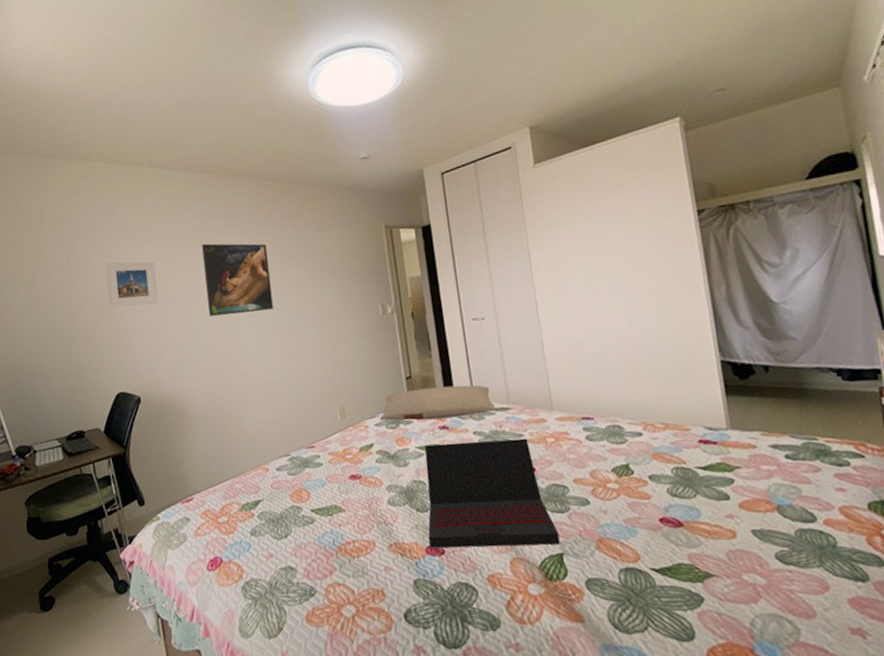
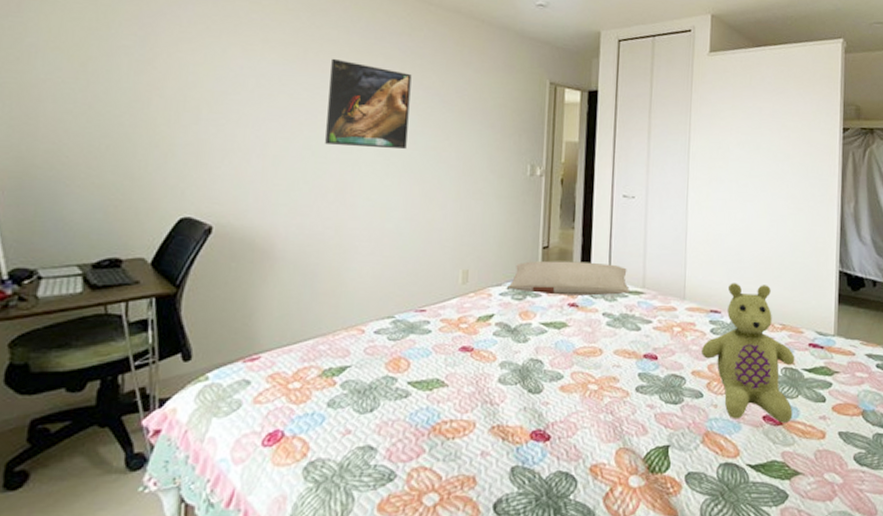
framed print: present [105,261,159,308] -> none [191,55,265,117]
laptop: present [424,438,560,548] -> none [534,322,669,436]
stuffed bear: none [579,385,694,525] -> present [701,283,795,423]

